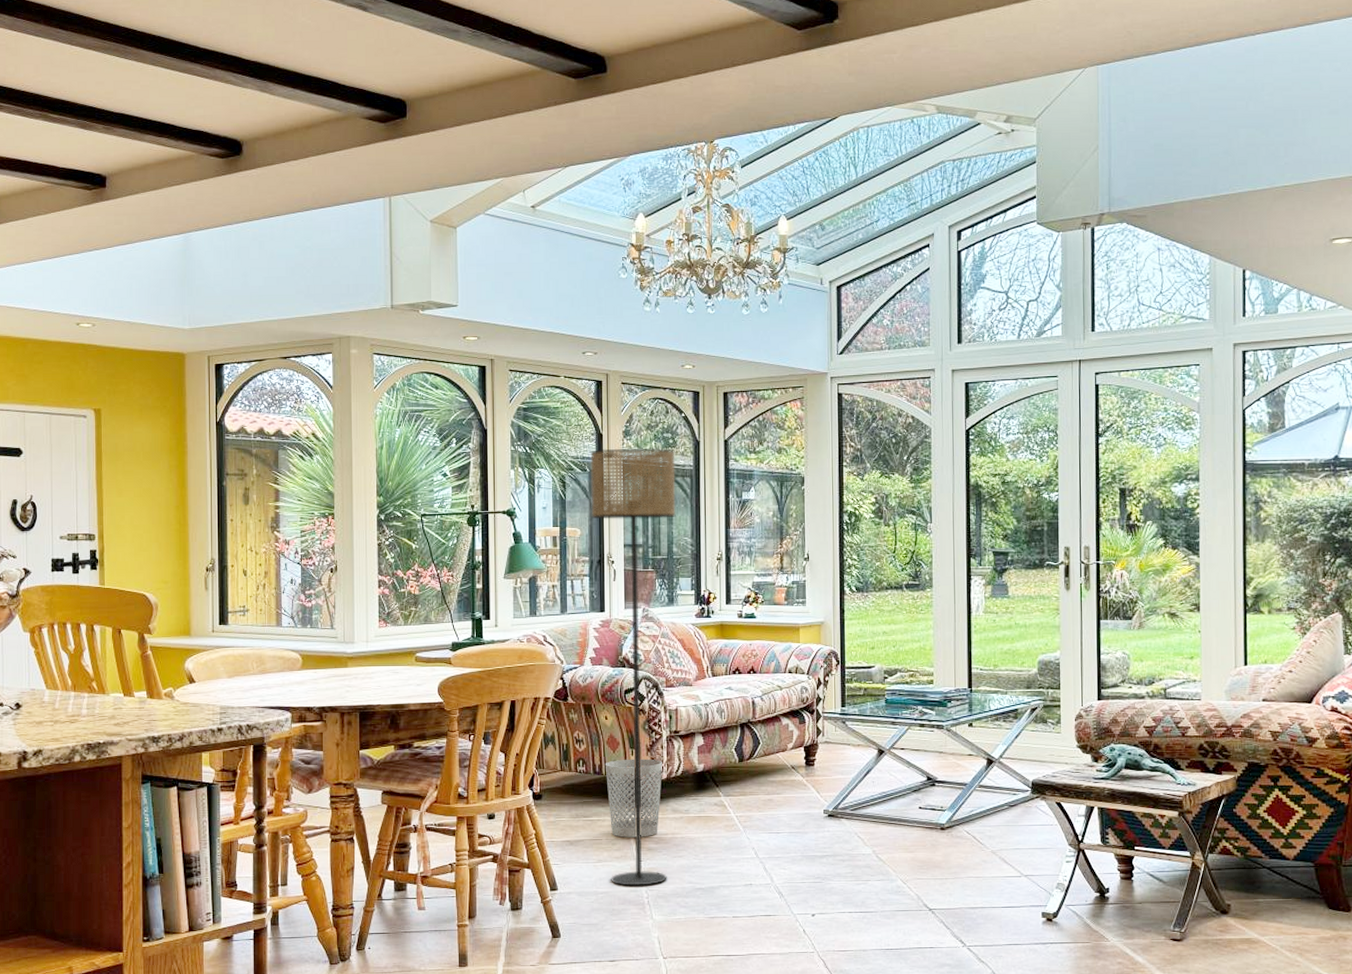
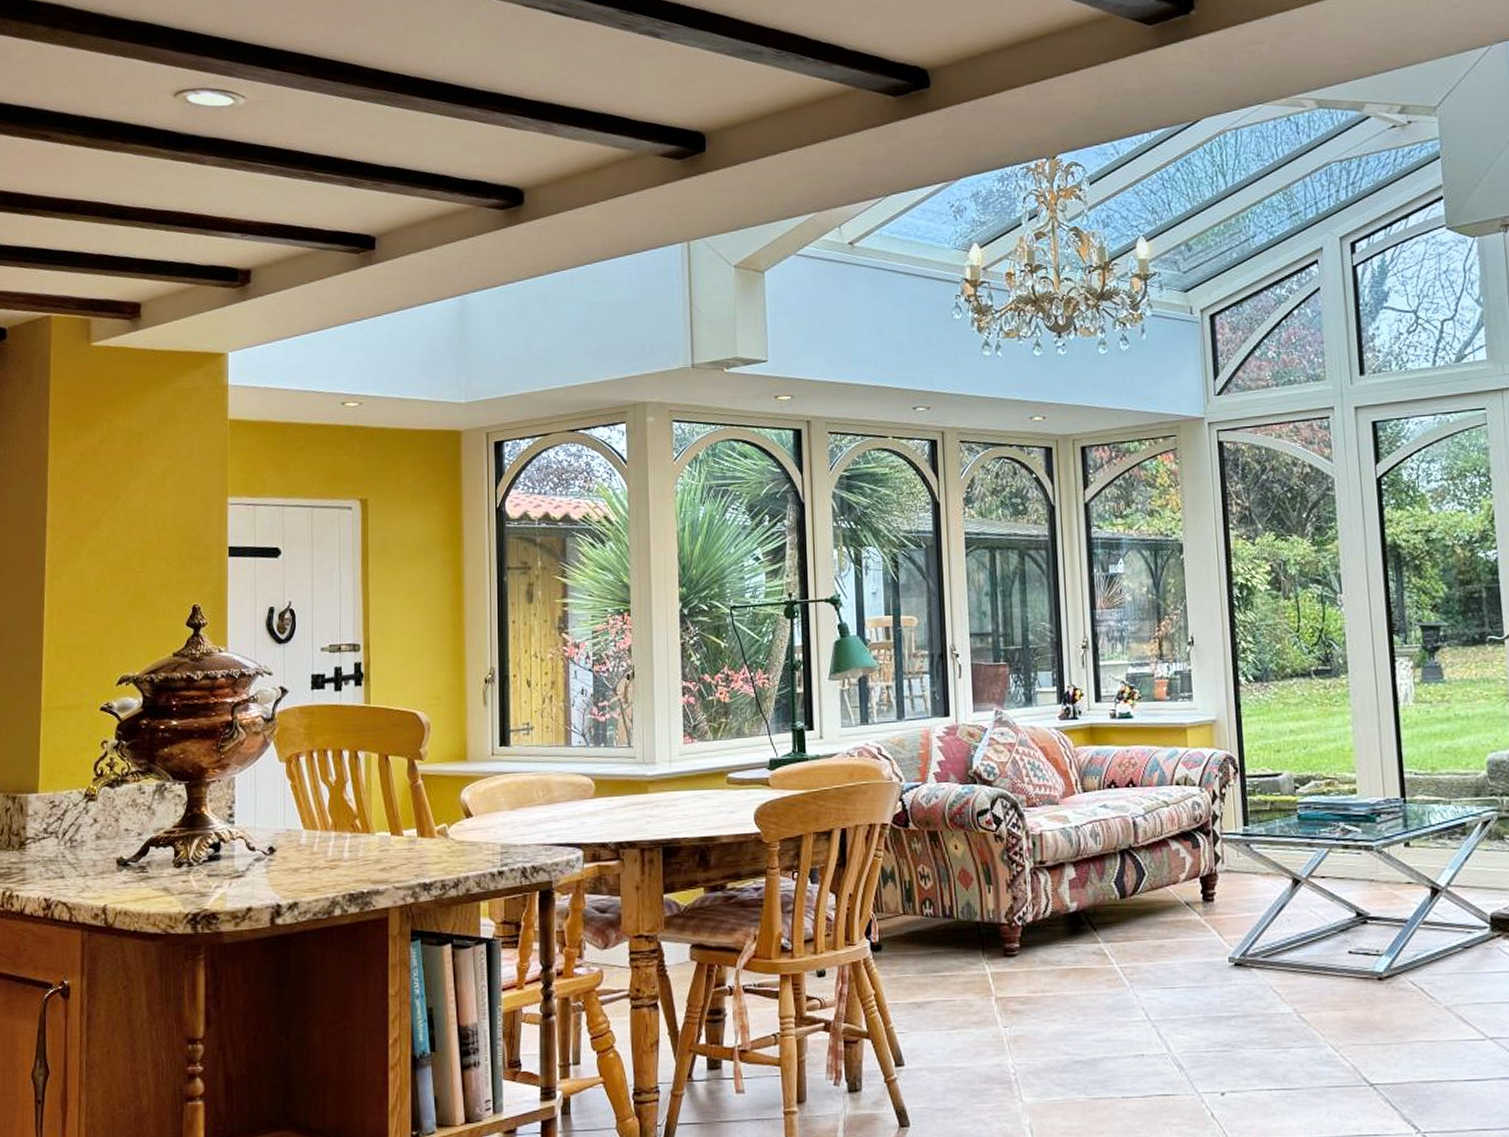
floor lamp: present [590,447,676,886] -> none [926,516,1038,1060]
wastebasket: present [605,758,662,838] -> none [956,897,1027,997]

